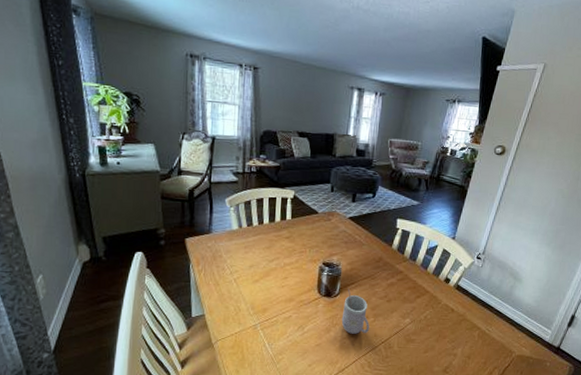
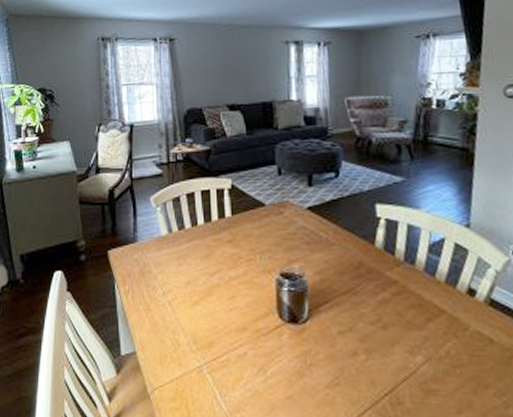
mug: present [341,288,369,334] -> none [317,309,362,381]

